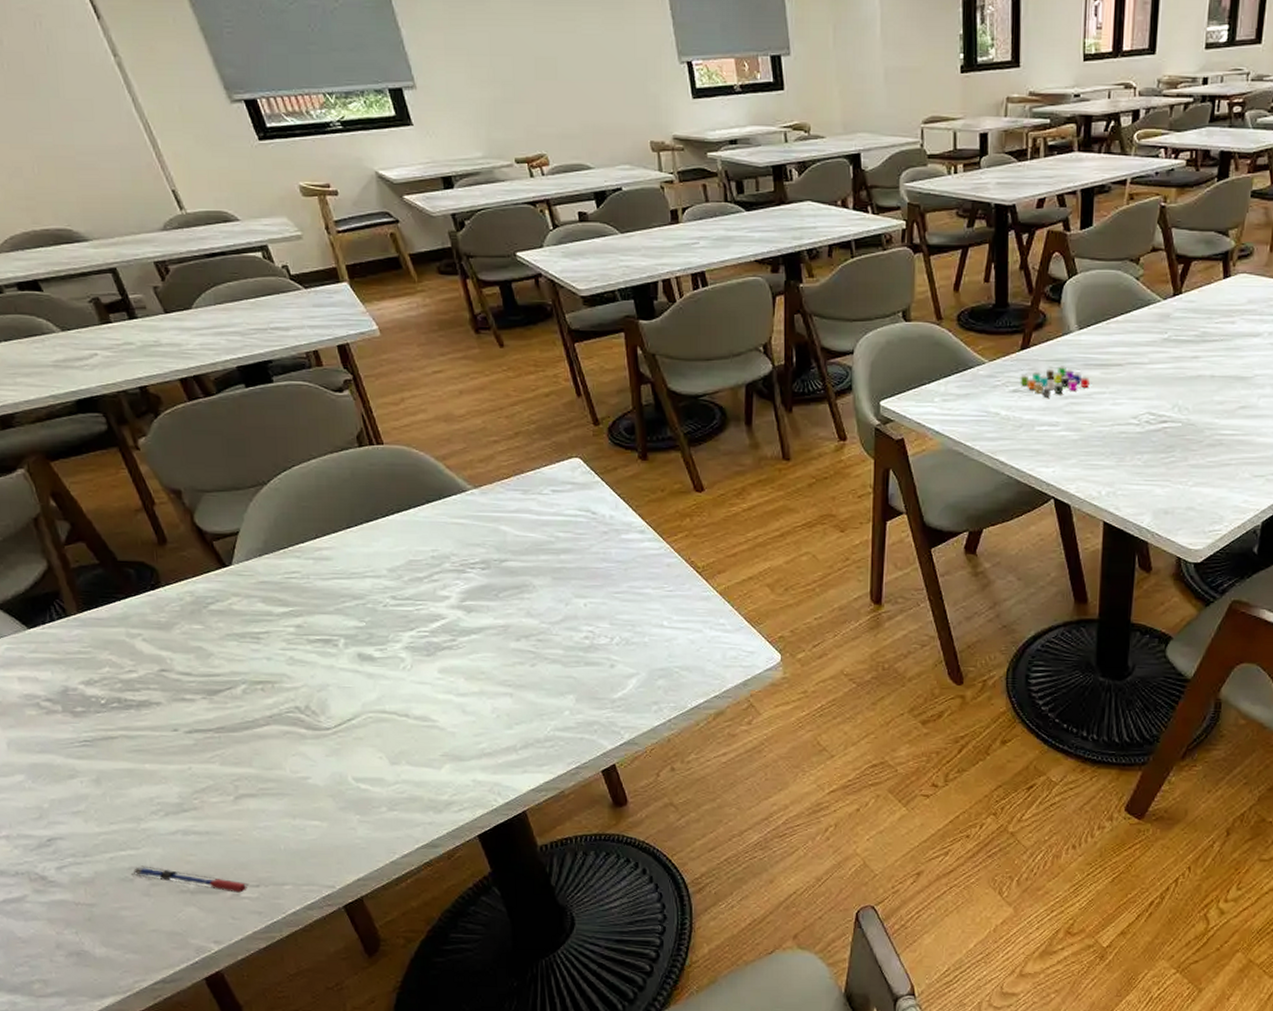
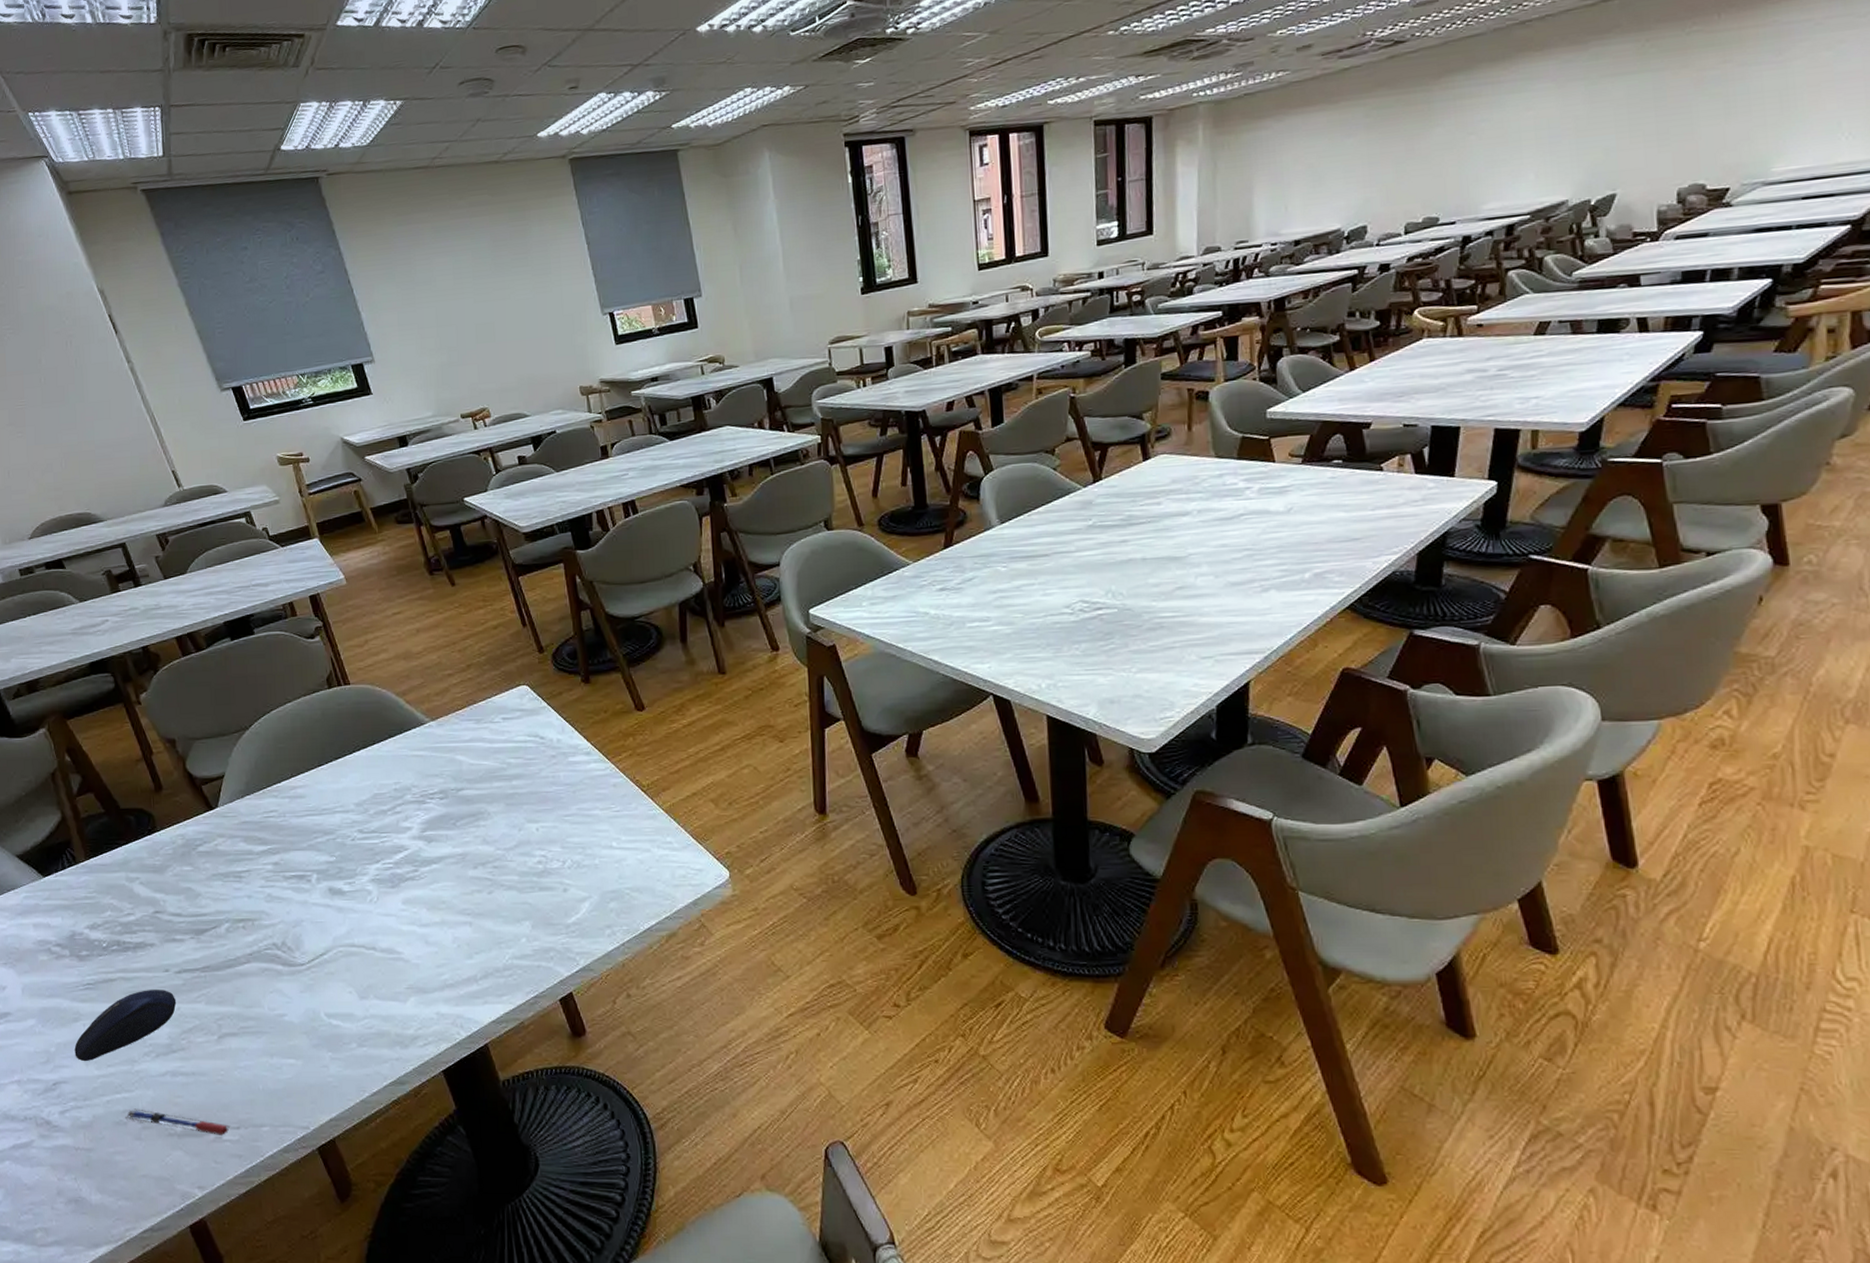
computer mouse: none [71,749,187,819] -> present [74,990,177,1062]
mug: present [1020,366,1090,398] -> none [946,561,1017,594]

